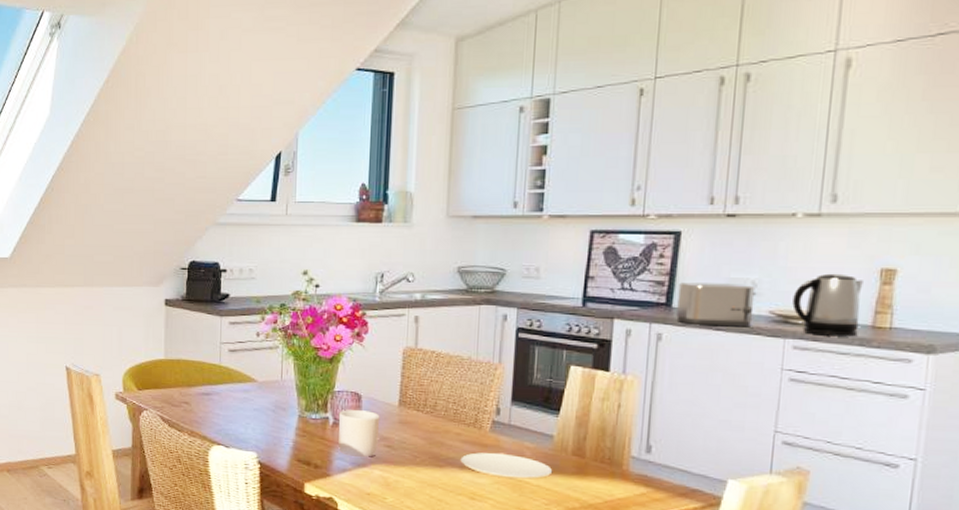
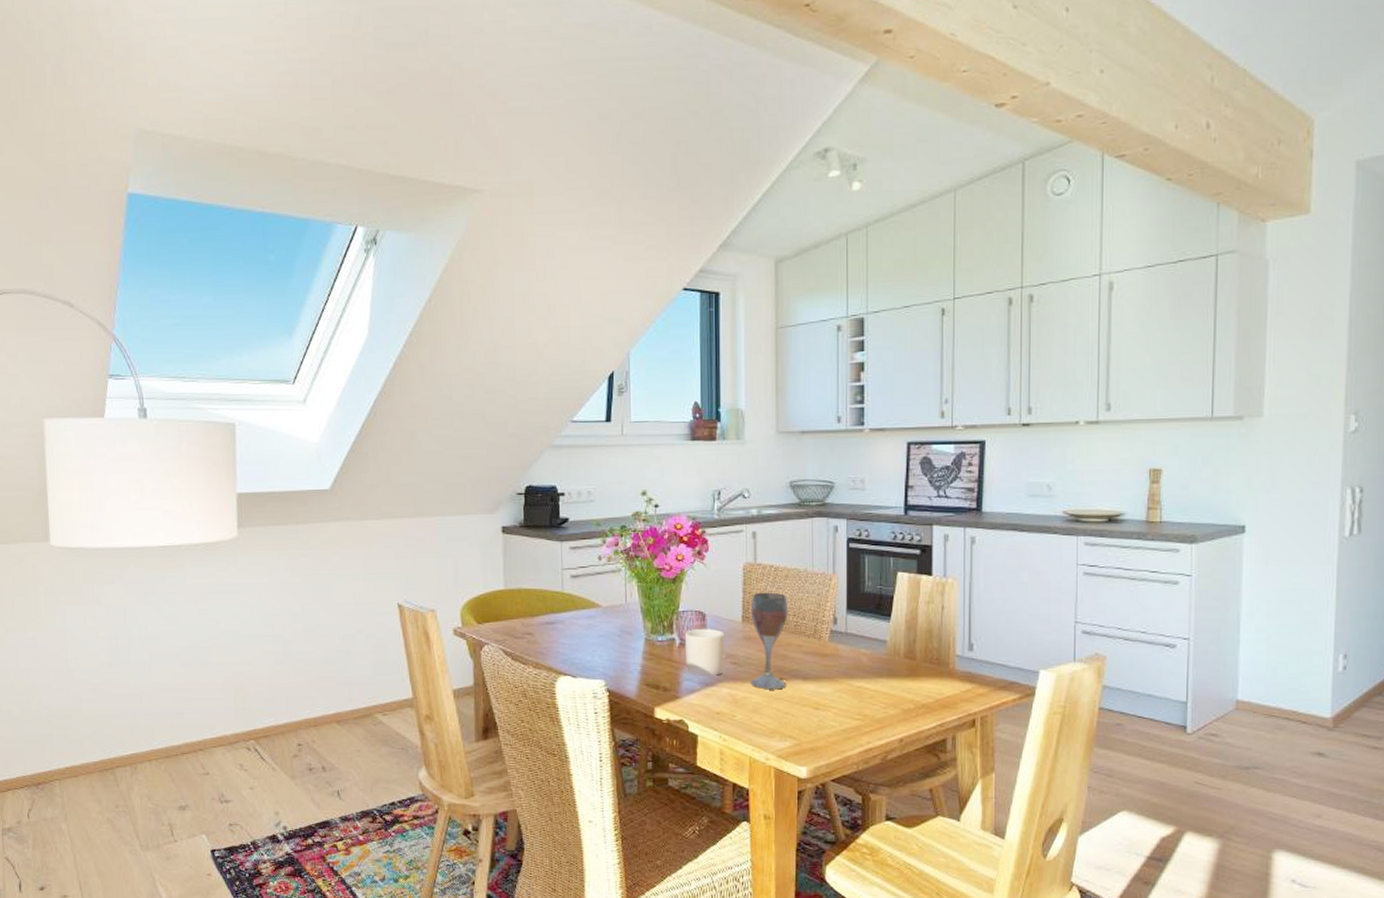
cup: none [403,377,449,476] -> present [750,592,789,690]
plate: present [460,453,553,480] -> none [803,662,888,687]
toaster: present [676,282,757,327] -> none [986,487,1052,528]
kettle: present [792,273,863,337] -> none [1082,474,1136,532]

